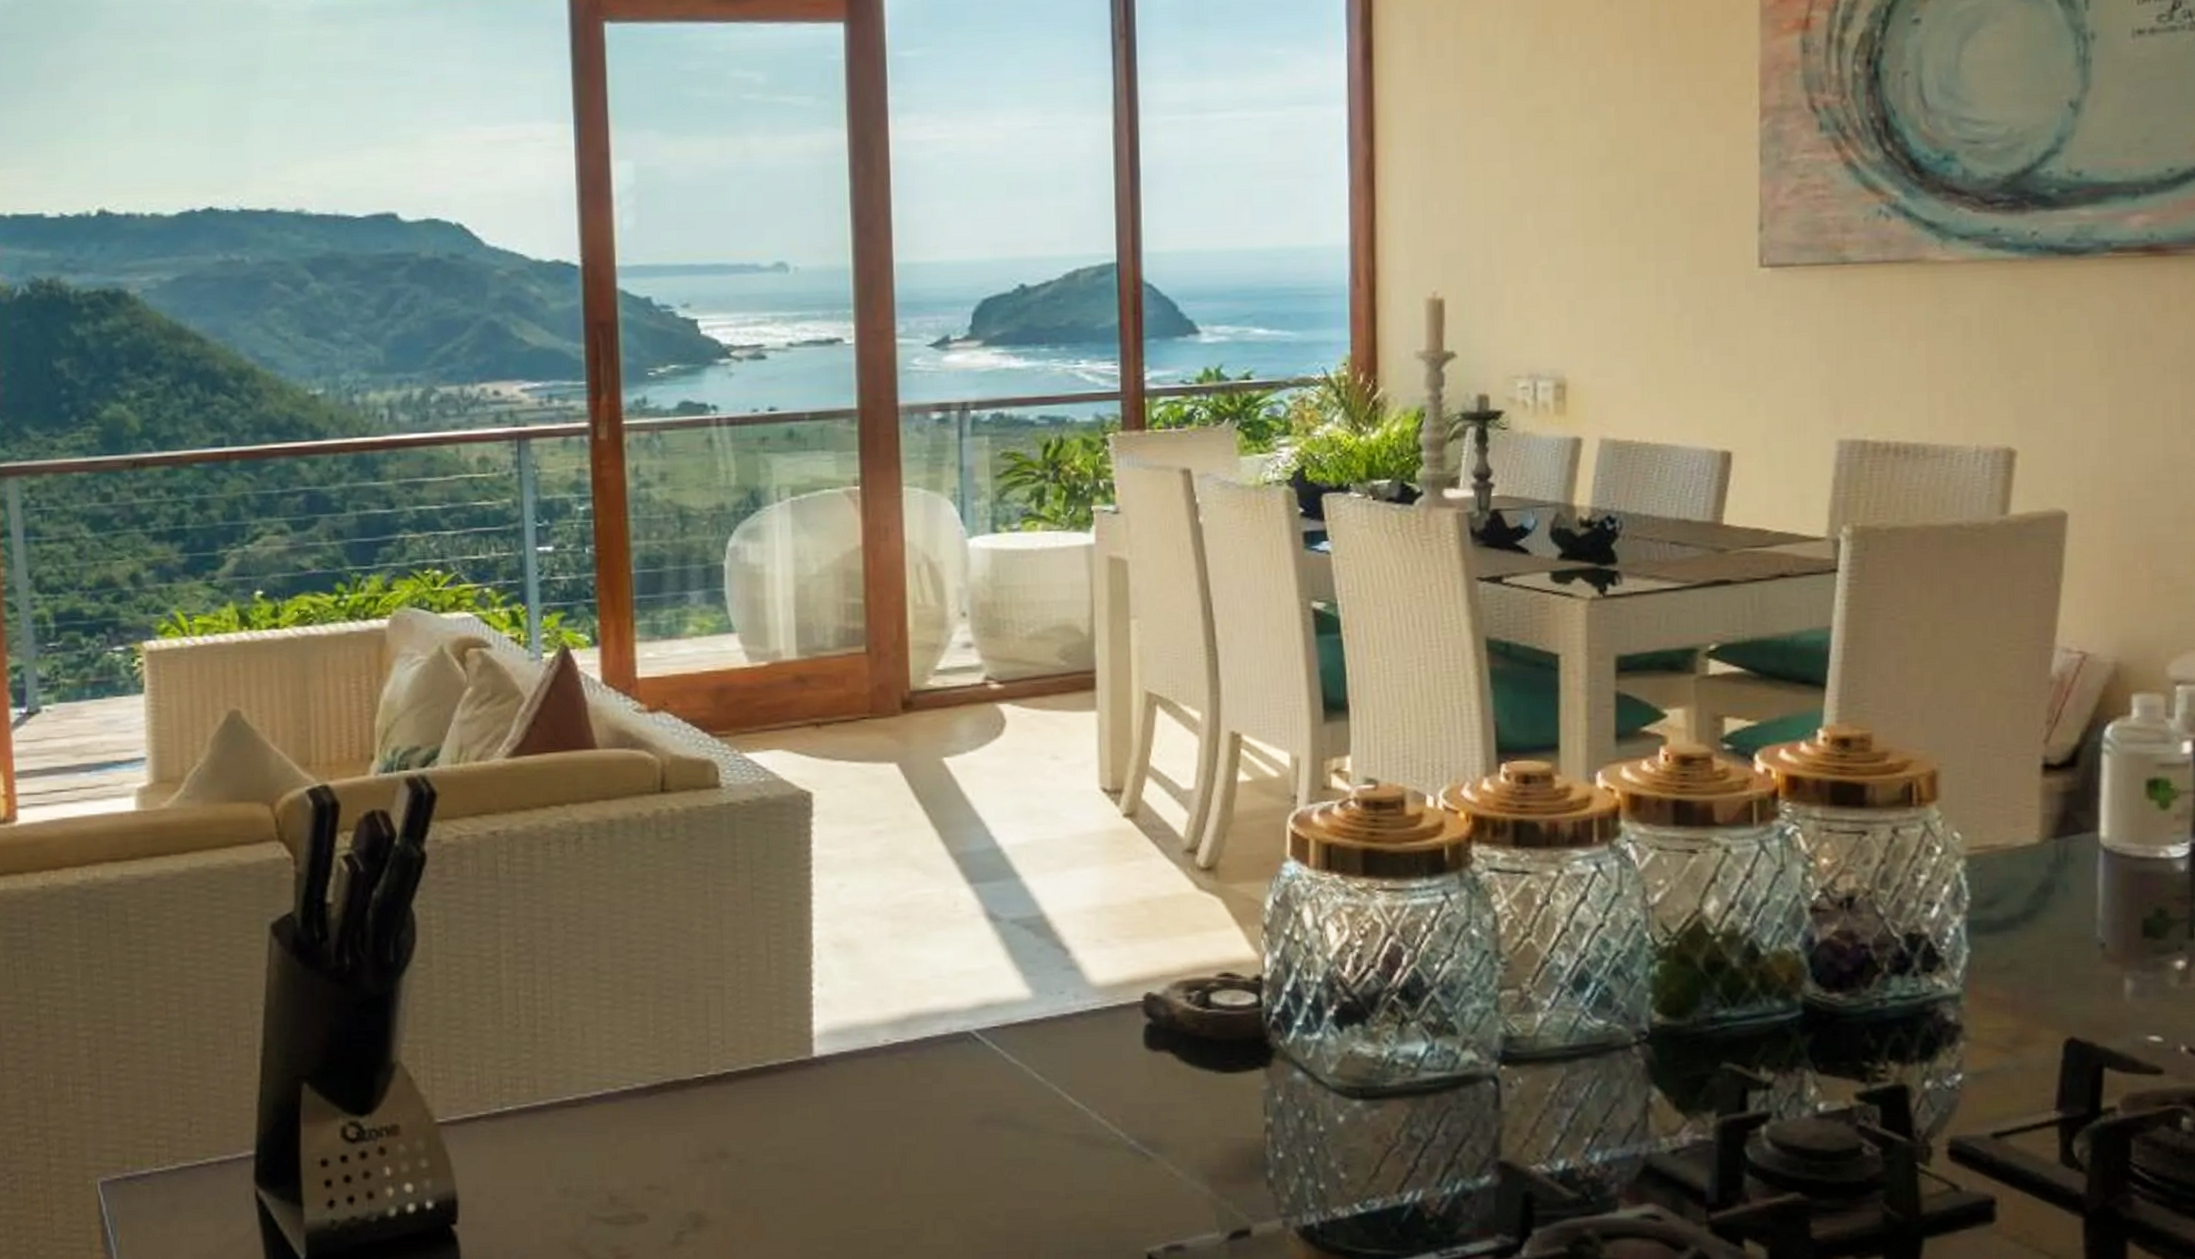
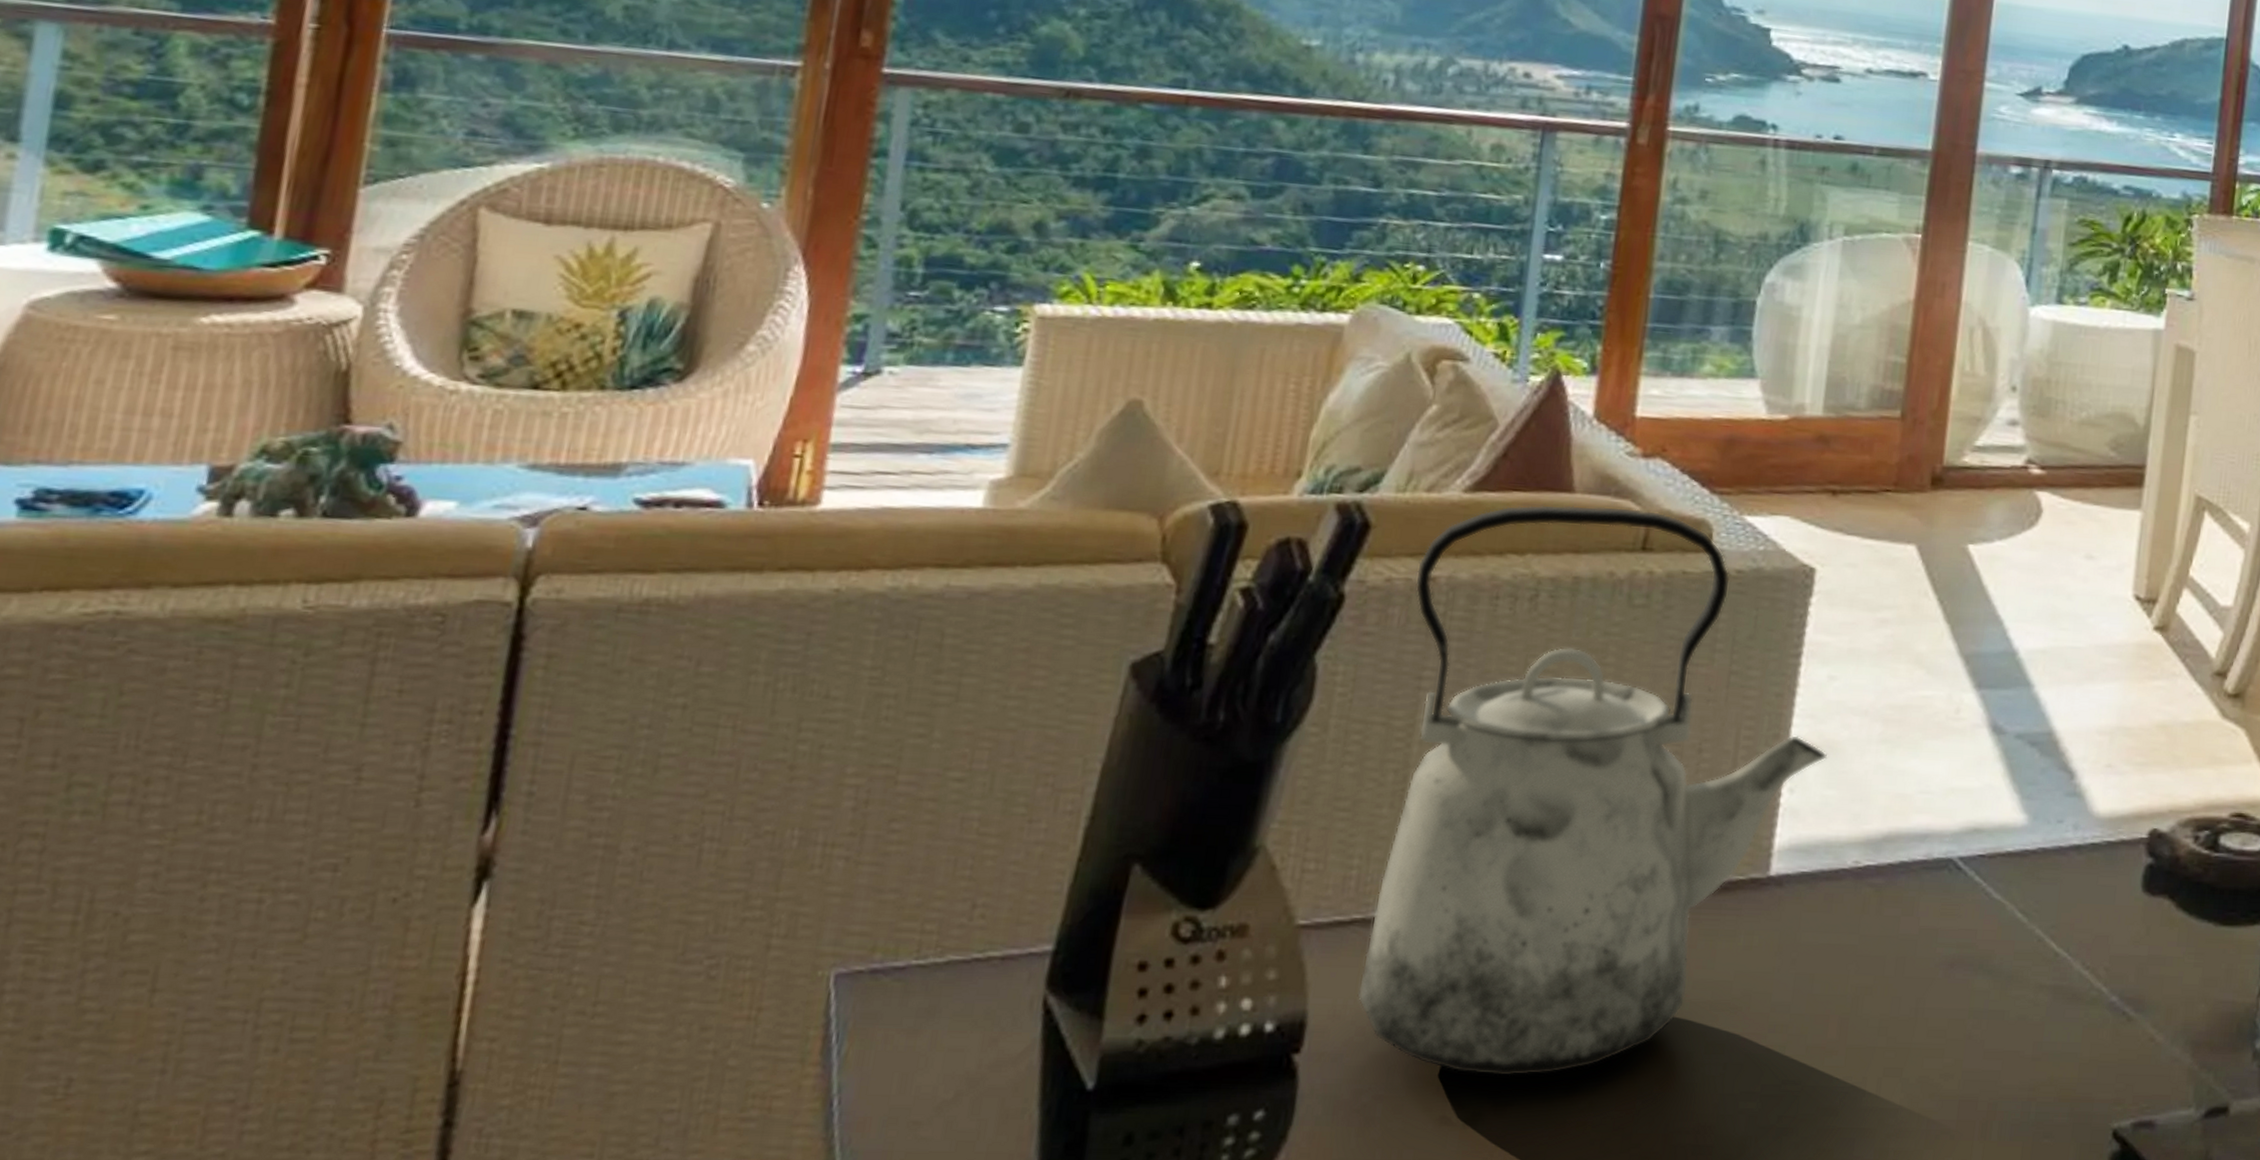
kettle: none [480,756,847,1235] -> present [1357,504,1827,1077]

